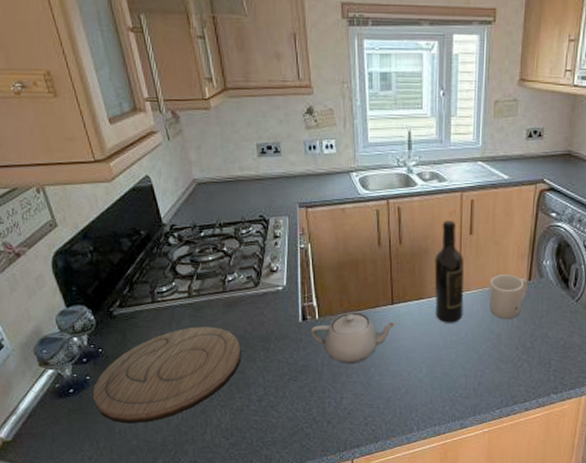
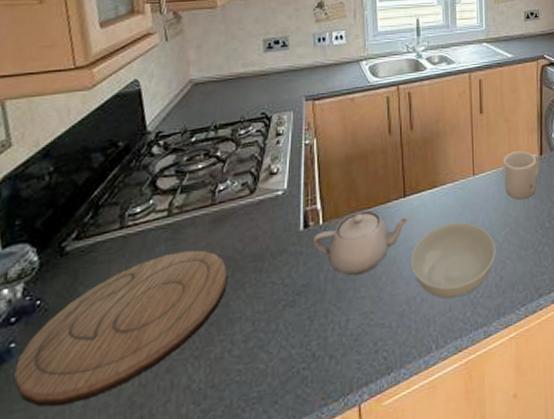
bowl: none [396,331,476,394] -> present [410,222,496,299]
wine bottle: present [434,220,464,323] -> none [447,101,479,211]

